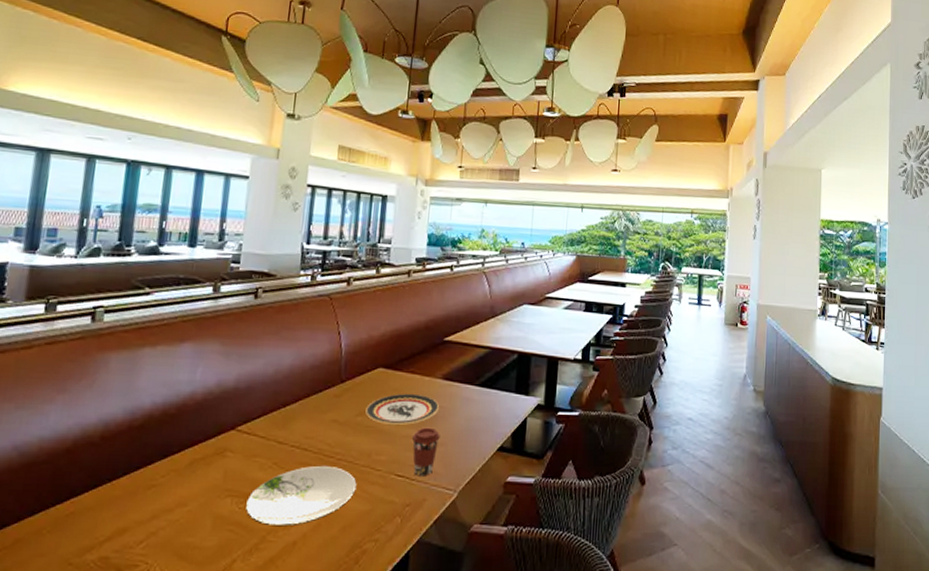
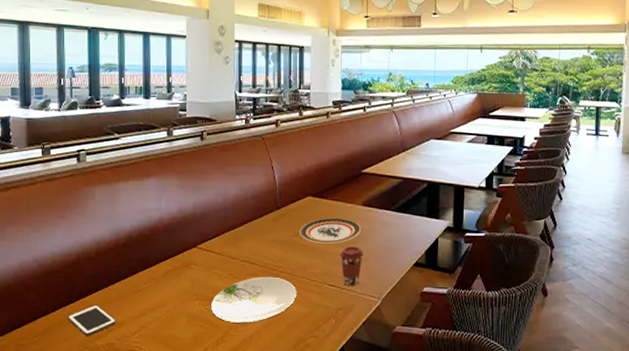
cell phone: none [49,505,118,548] -> present [67,304,116,336]

